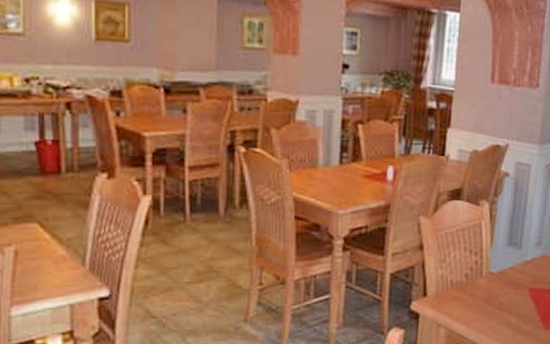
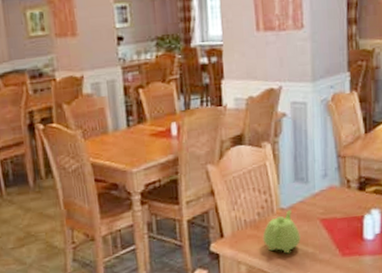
teapot: none [467,274,506,321] -> present [262,209,301,254]

